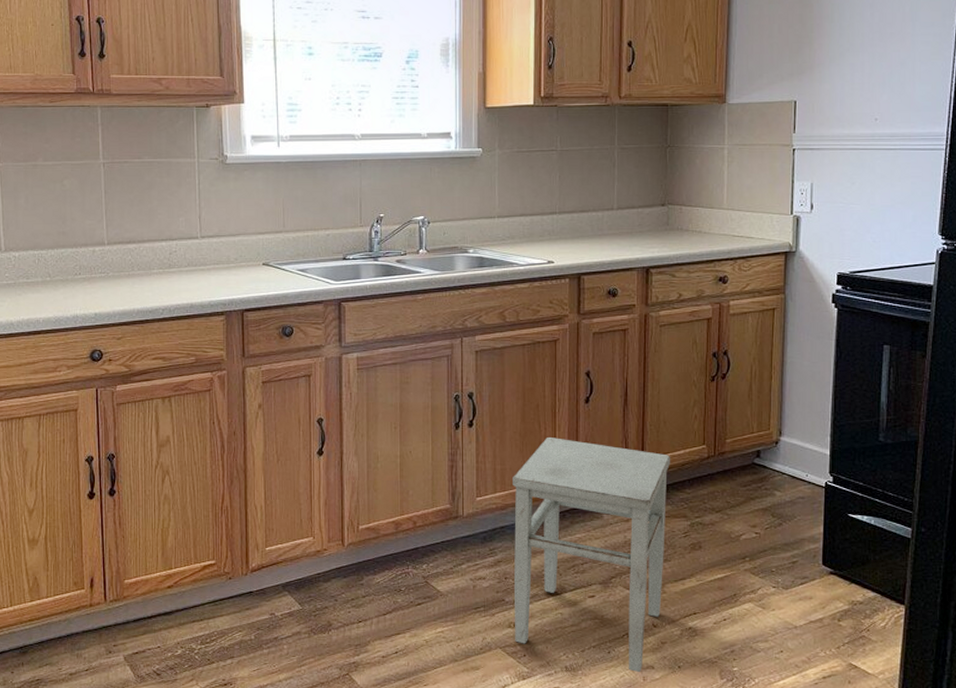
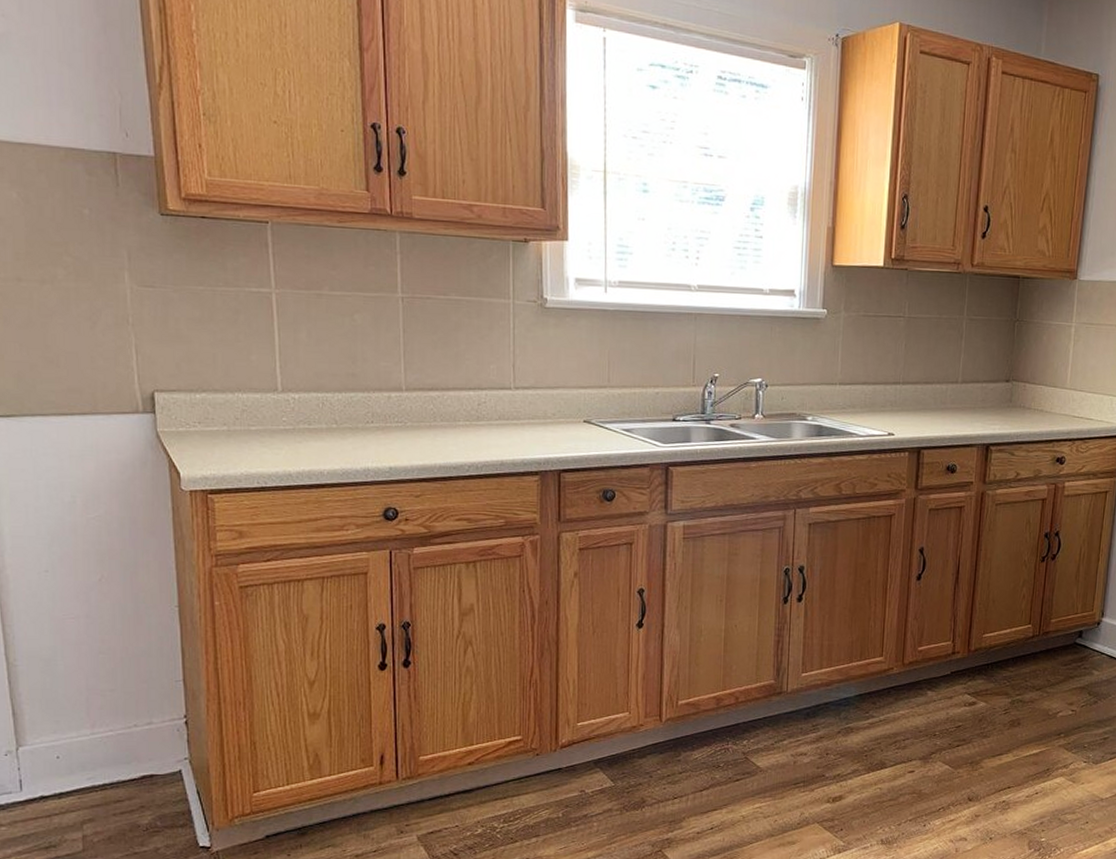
stool: present [513,436,670,673] -> none [833,613,996,845]

